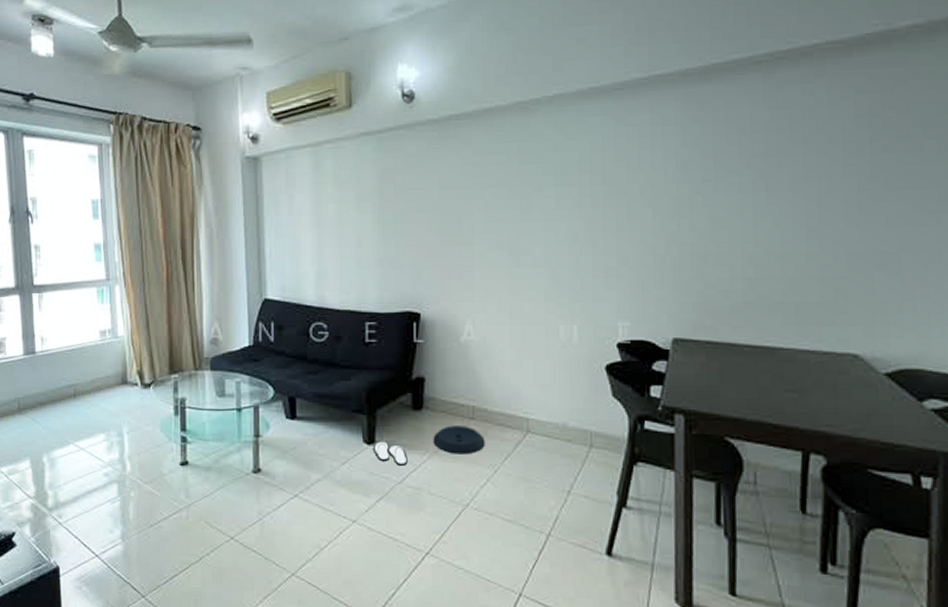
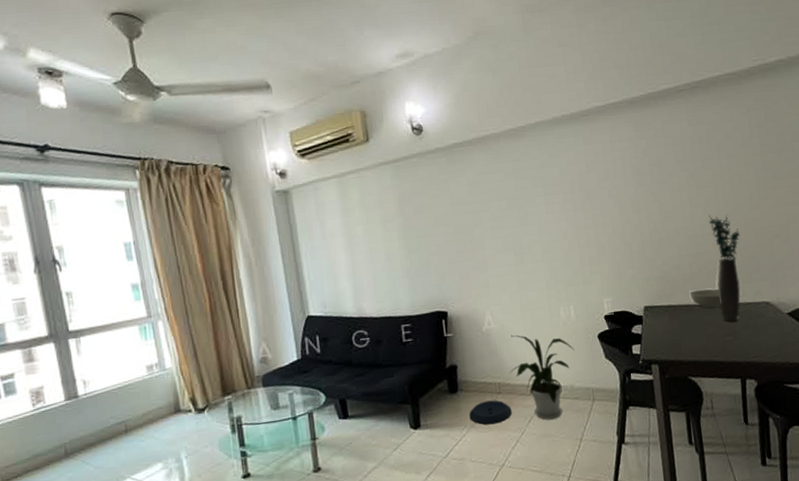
slippers: present [374,441,408,466] -> none [420,424,450,443]
house plant: none [487,351,573,461] -> present [509,335,575,420]
bowl: none [739,326,783,353] -> present [689,288,721,309]
vase: none [778,229,823,375] -> present [708,215,741,322]

